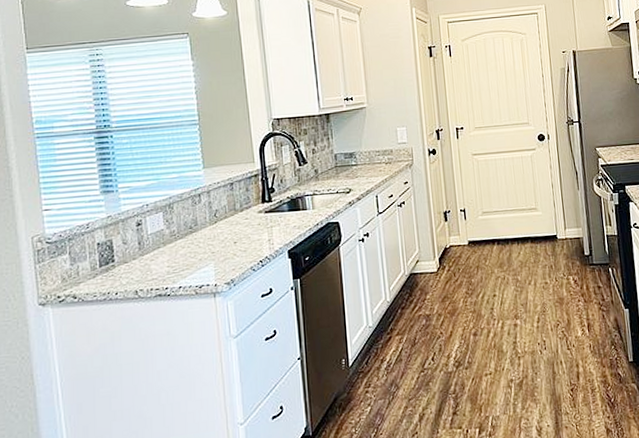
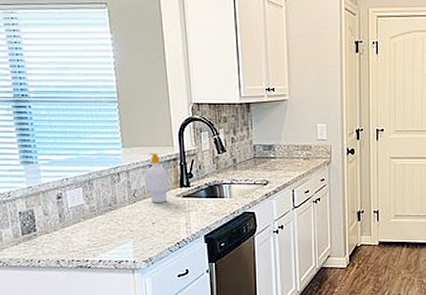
soap bottle: none [227,170,250,221] -> present [146,153,169,202]

